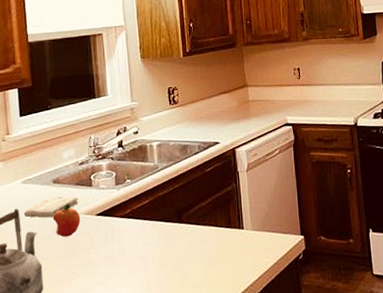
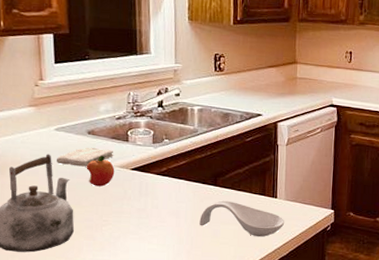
spoon rest: none [167,237,255,274] -> present [199,200,285,237]

